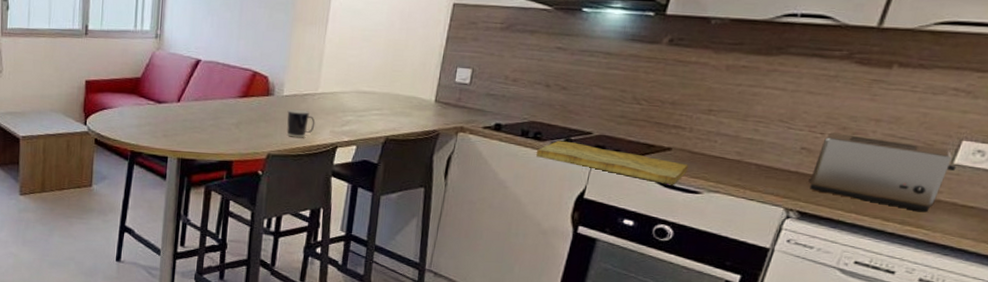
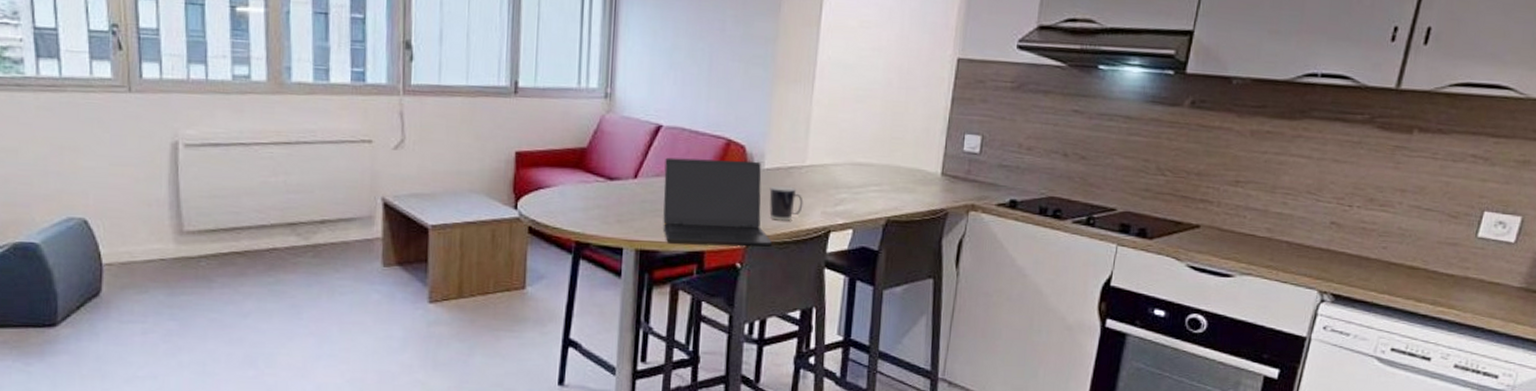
laptop: none [199,85,288,159] -> present [663,157,772,248]
cutting board: present [536,140,688,186] -> none [1057,218,1218,268]
toaster: present [808,132,957,213] -> none [1340,205,1481,291]

